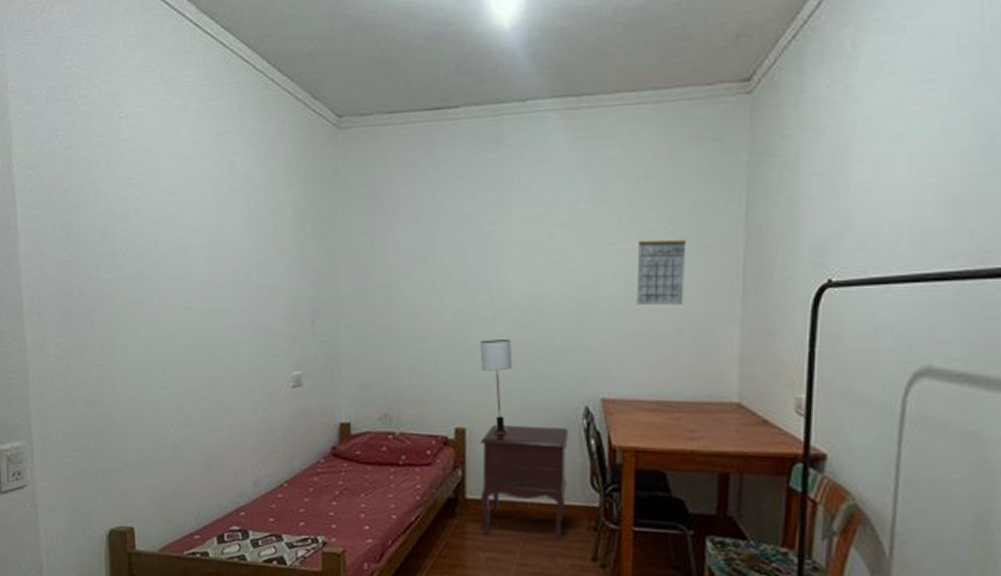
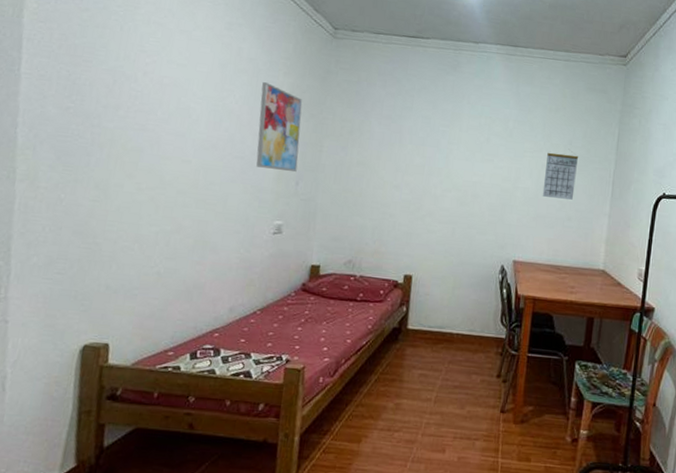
wall art: none [261,200,312,308] -> present [256,82,303,172]
table lamp: present [480,340,513,434] -> none [428,211,453,282]
nightstand: present [481,424,568,542] -> none [418,273,488,363]

